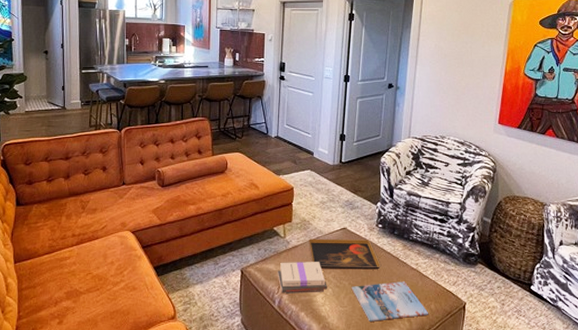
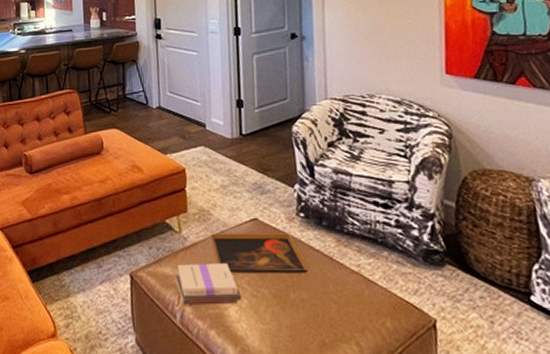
magazine: present [351,281,429,322] -> none [272,289,385,345]

